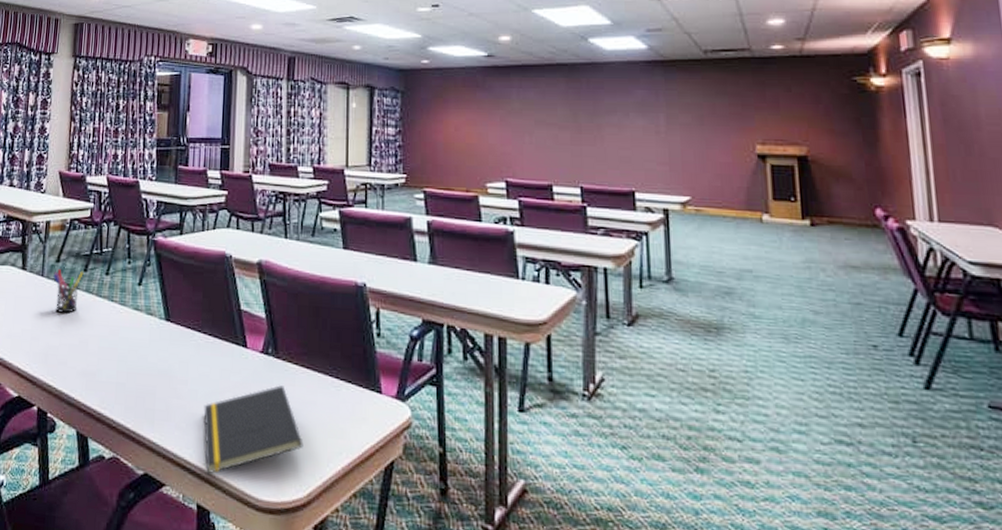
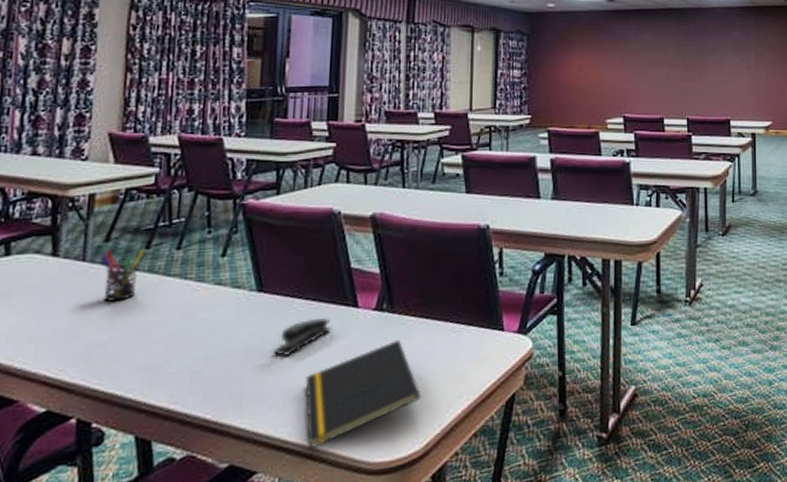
stapler: none [178,352,224,383] -> present [273,317,331,356]

